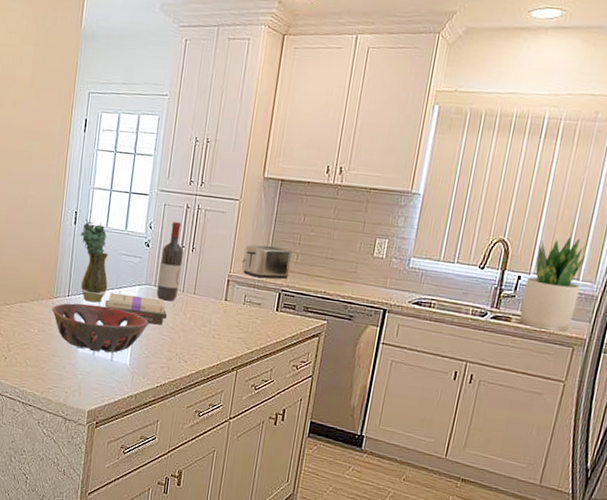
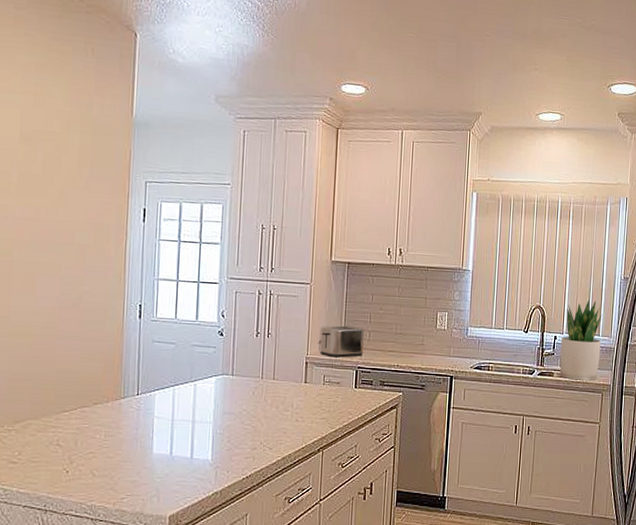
decorative bowl: present [51,303,149,353] -> none [119,401,229,450]
vase: present [80,219,109,303] -> none [146,312,182,399]
books: present [104,292,168,325] -> none [179,386,248,415]
wine bottle: present [156,222,184,302] -> none [234,309,260,389]

